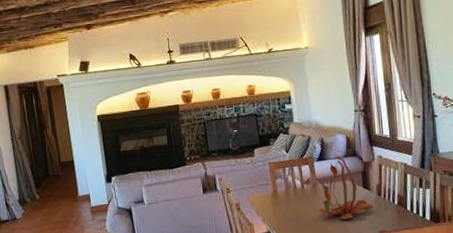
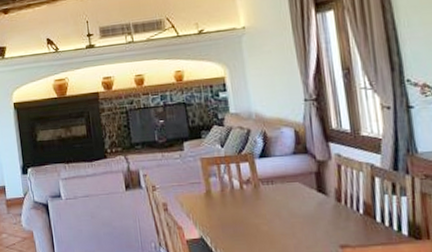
plant: present [319,155,374,220] -> none [262,152,332,230]

